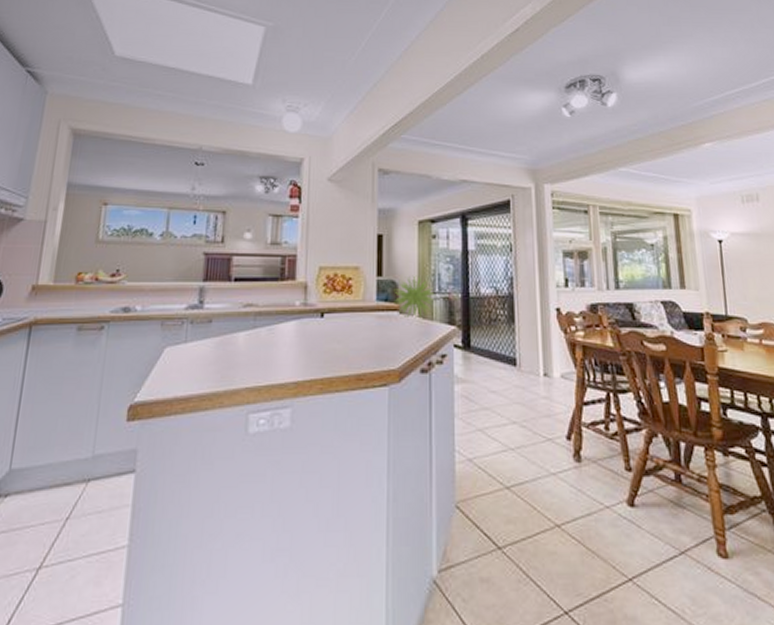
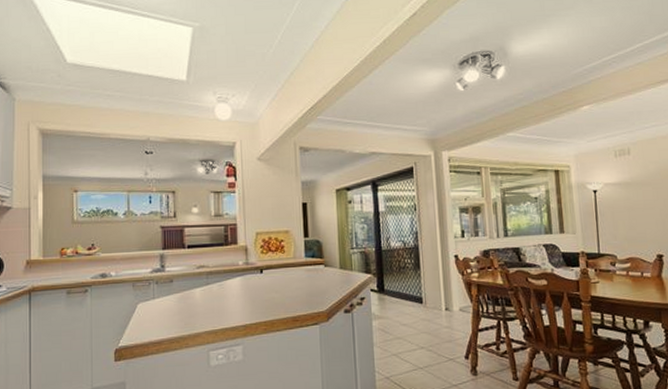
plant: present [394,275,435,319] -> none [319,235,353,270]

